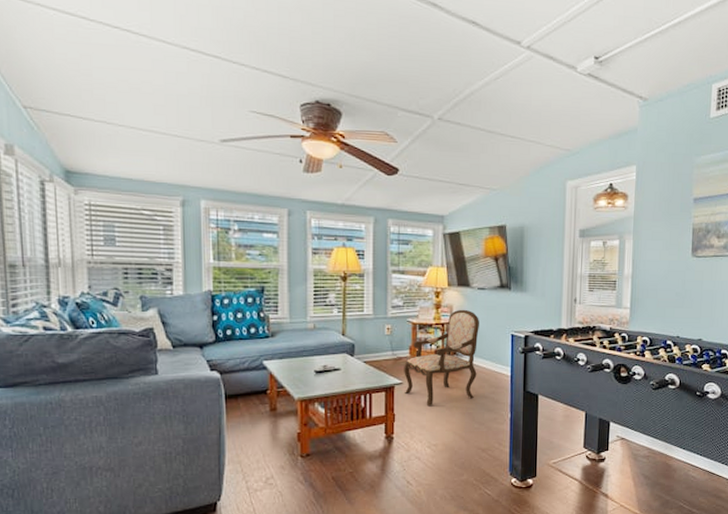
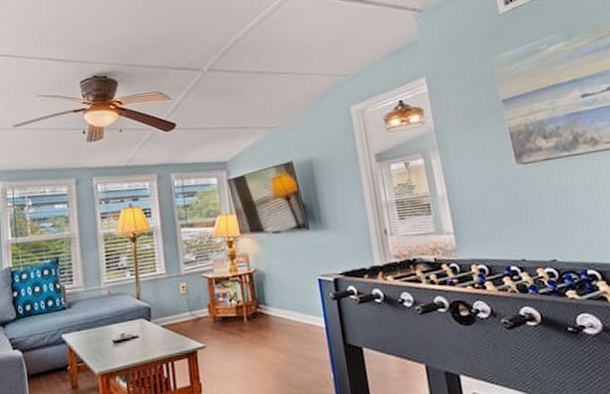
armchair: present [404,309,479,407] -> none [204,256,287,372]

